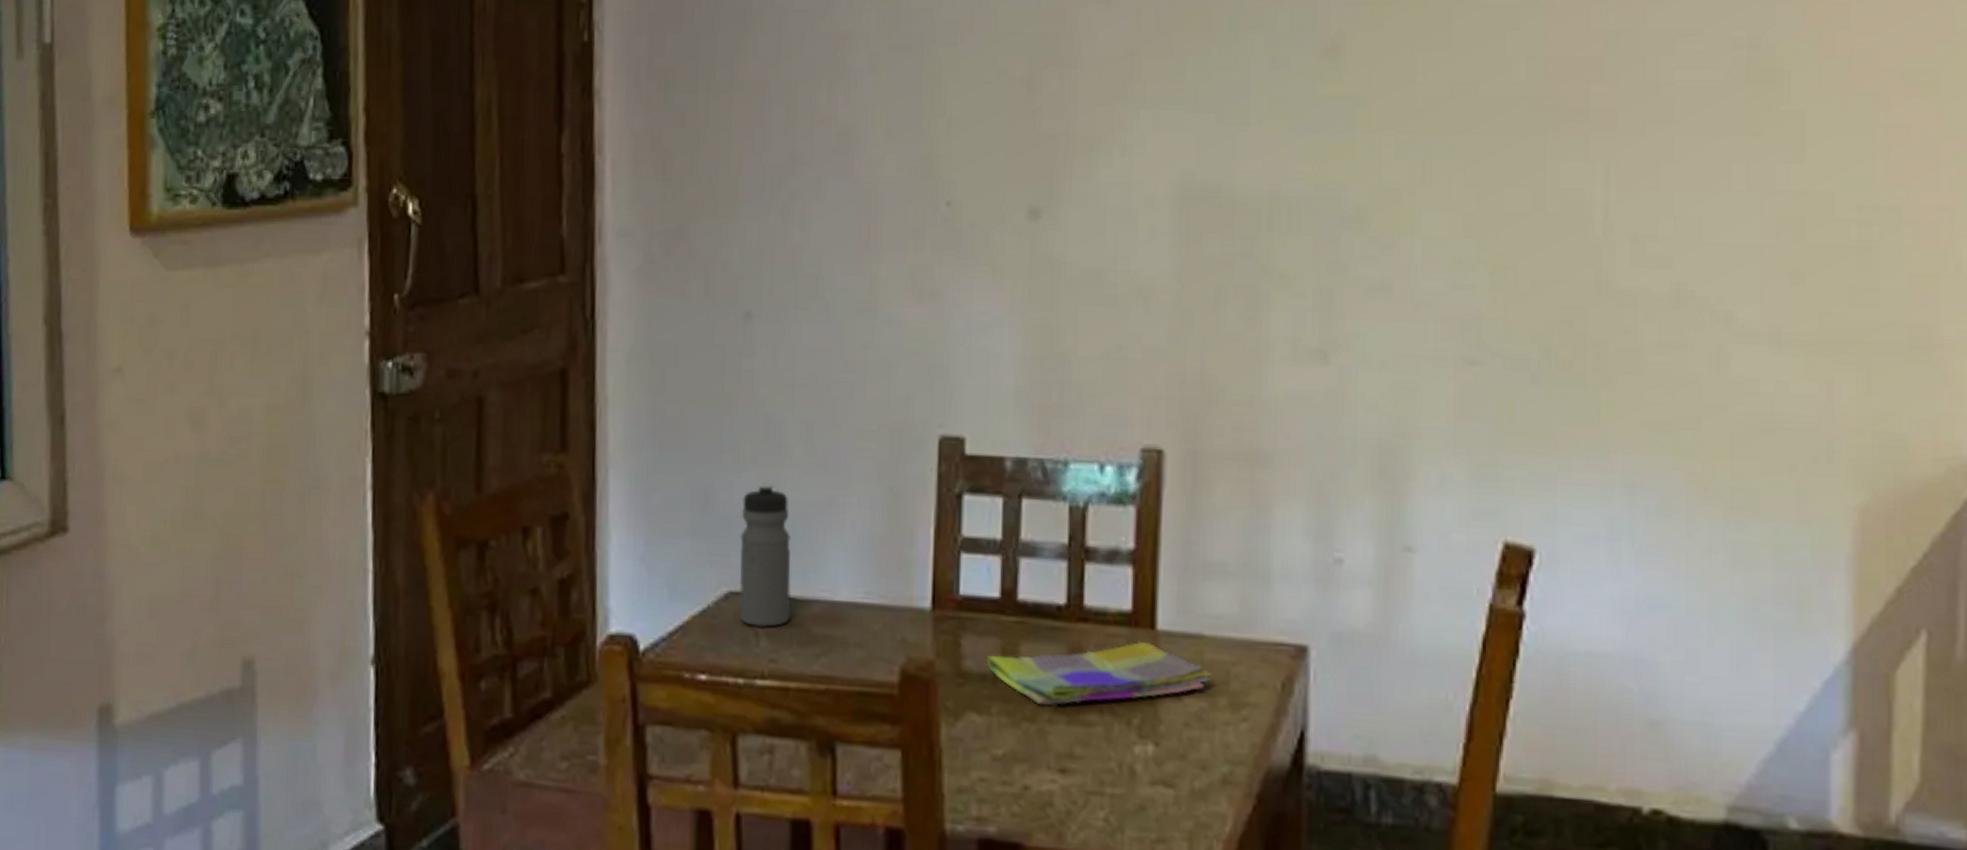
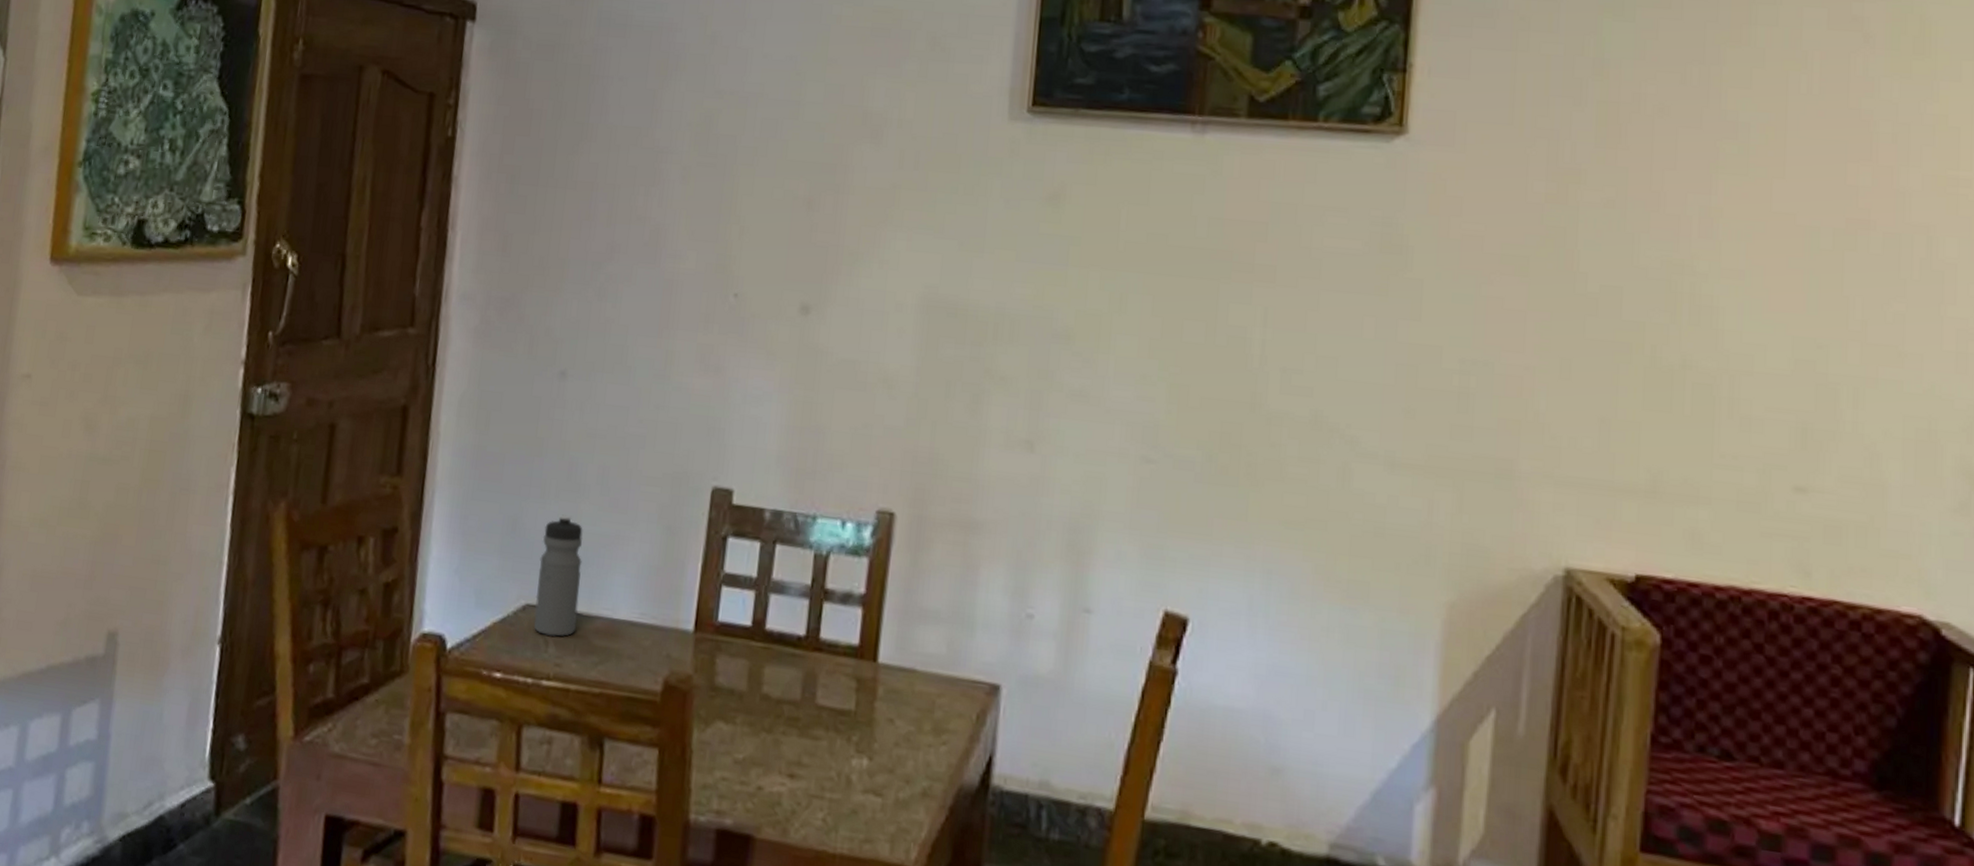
dish towel: present [987,641,1212,706] -> none [736,670,920,720]

